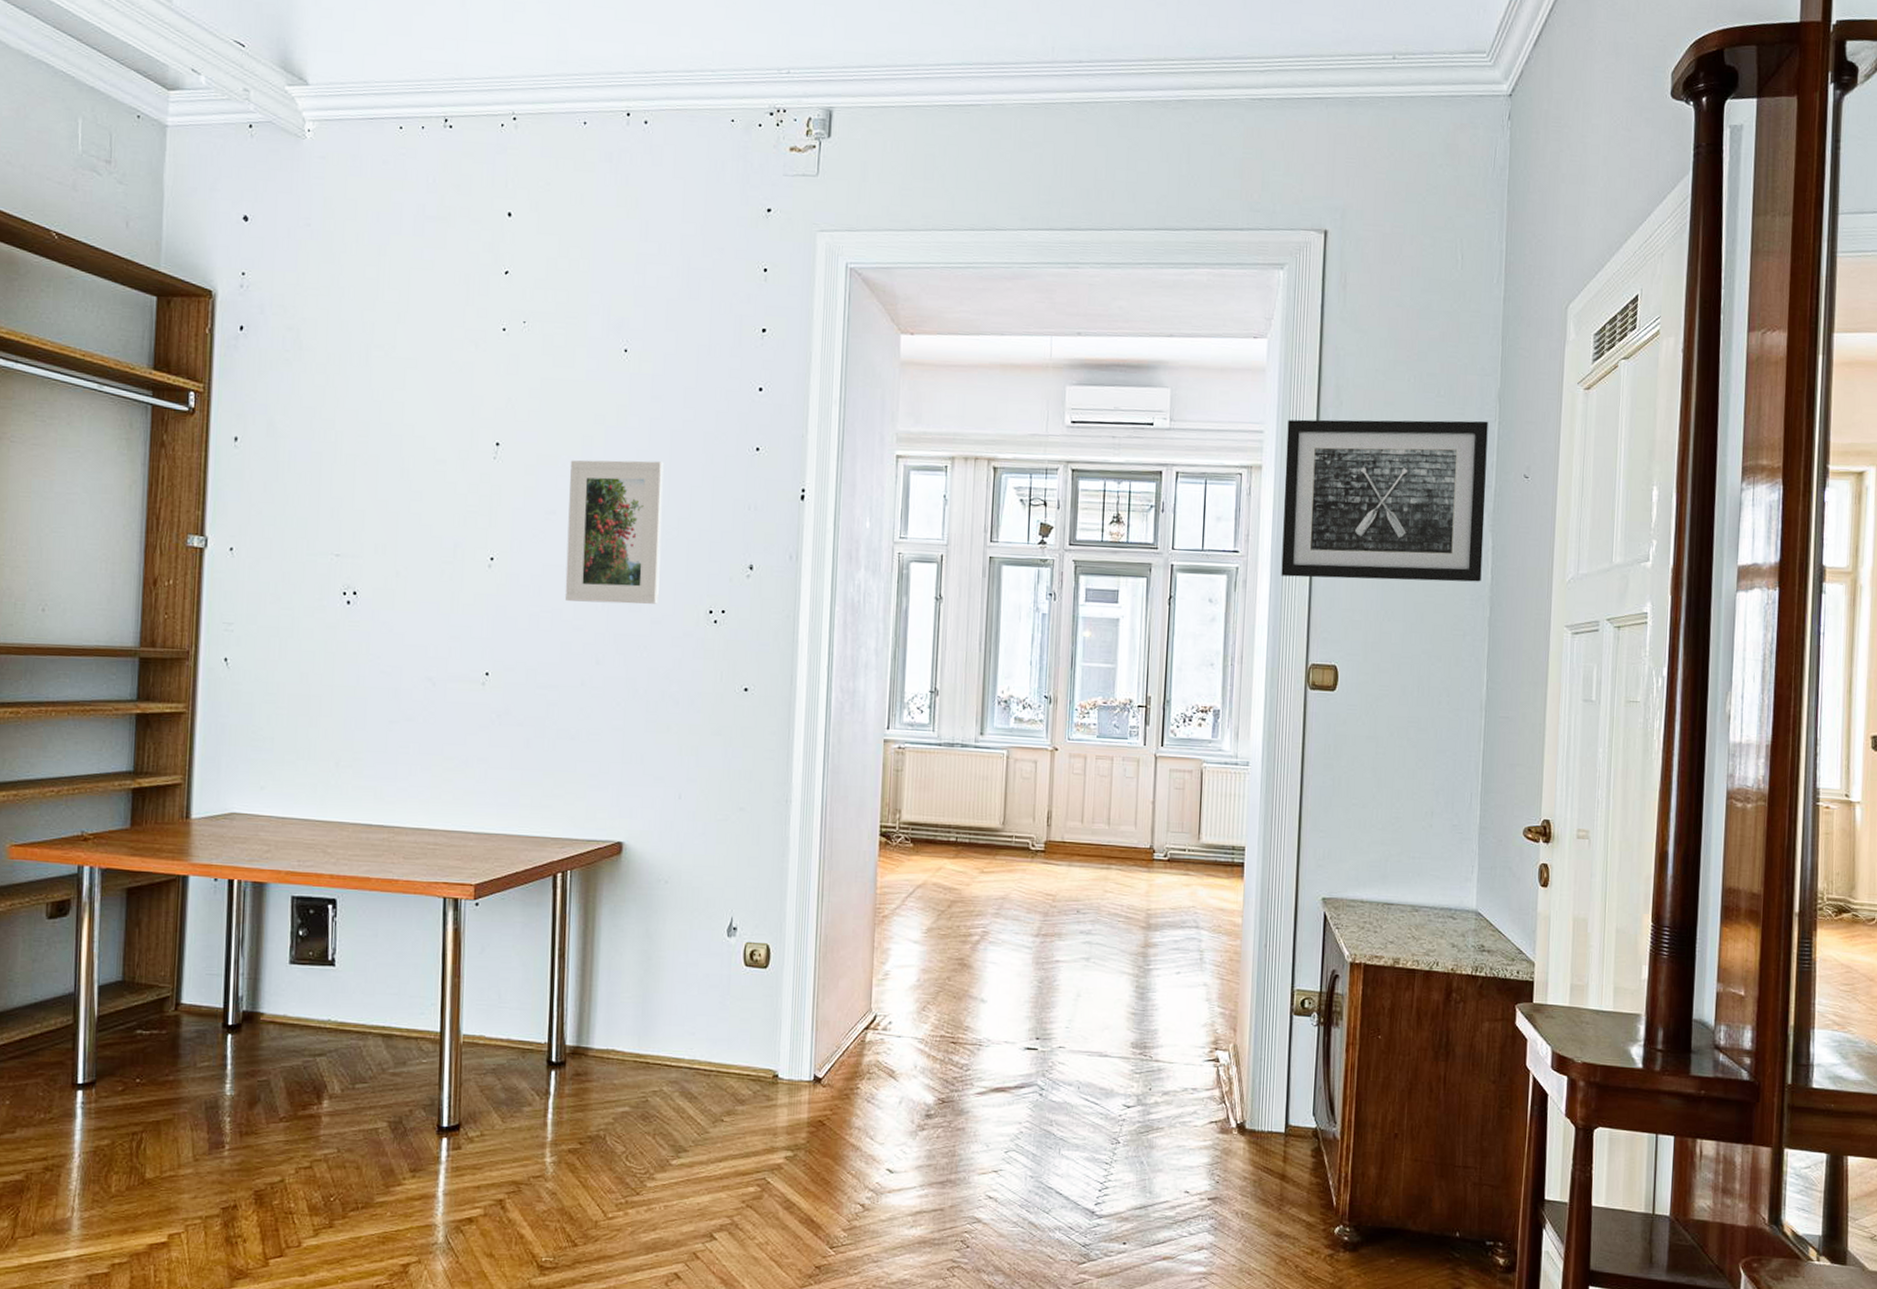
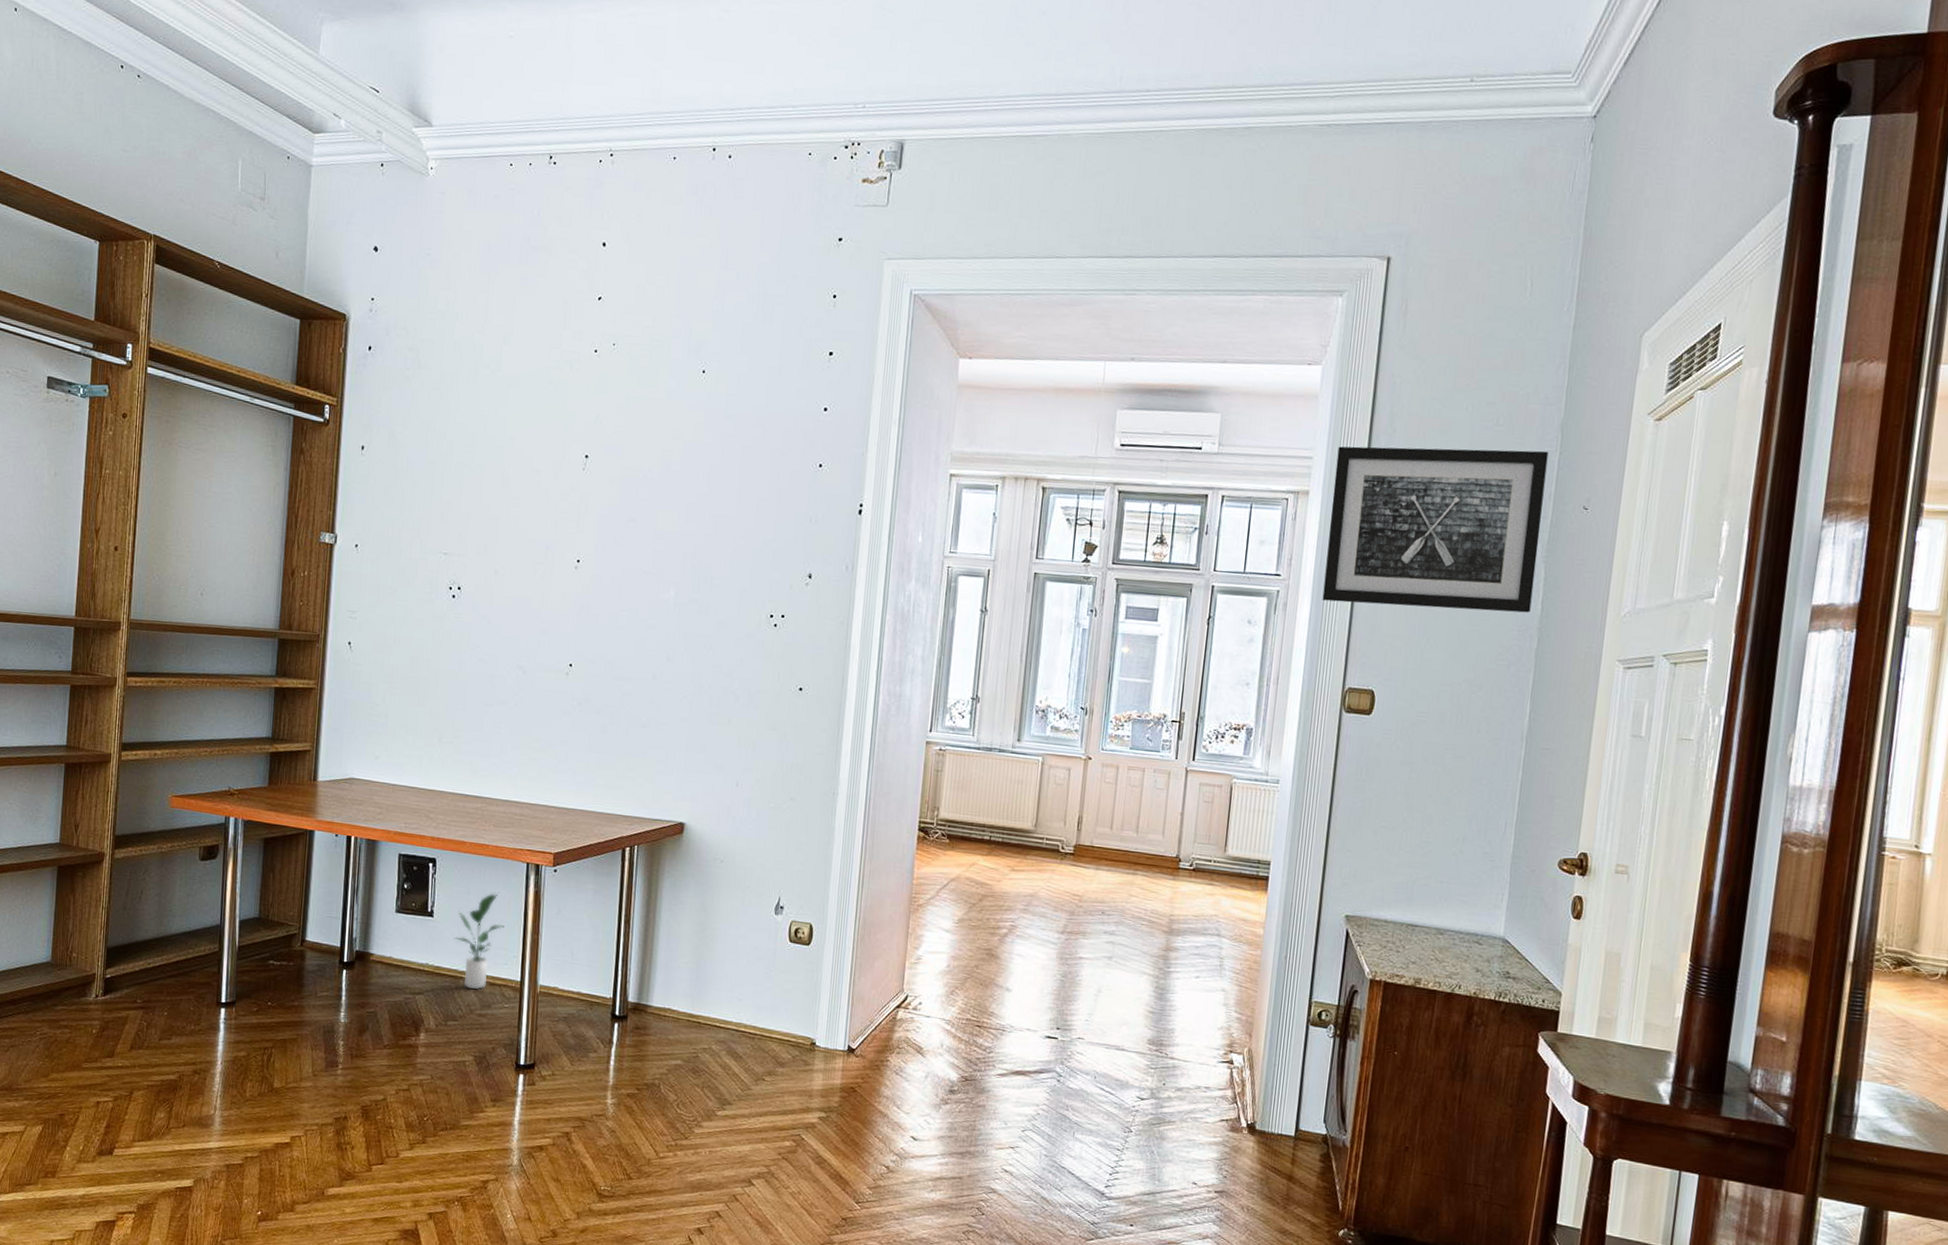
potted plant: none [360,933,420,1046] -> present [454,892,505,990]
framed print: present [564,459,664,605] -> none [641,472,734,607]

